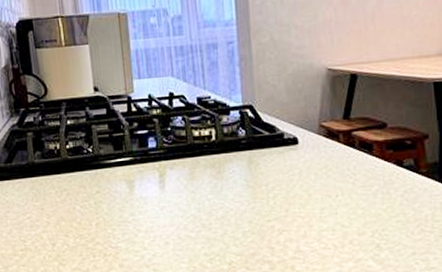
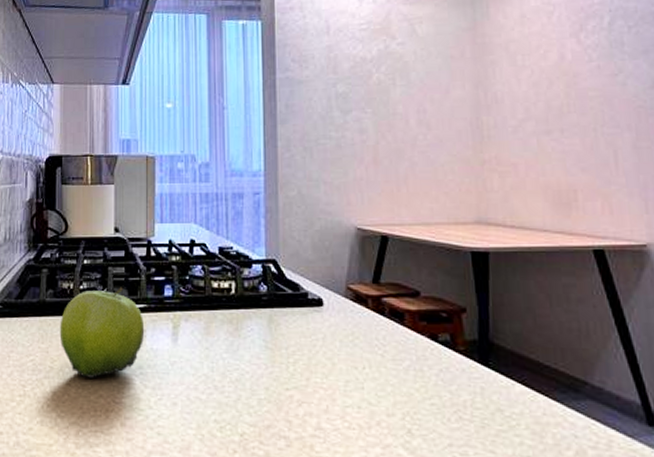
fruit: none [51,143,133,229] -> present [59,287,145,378]

